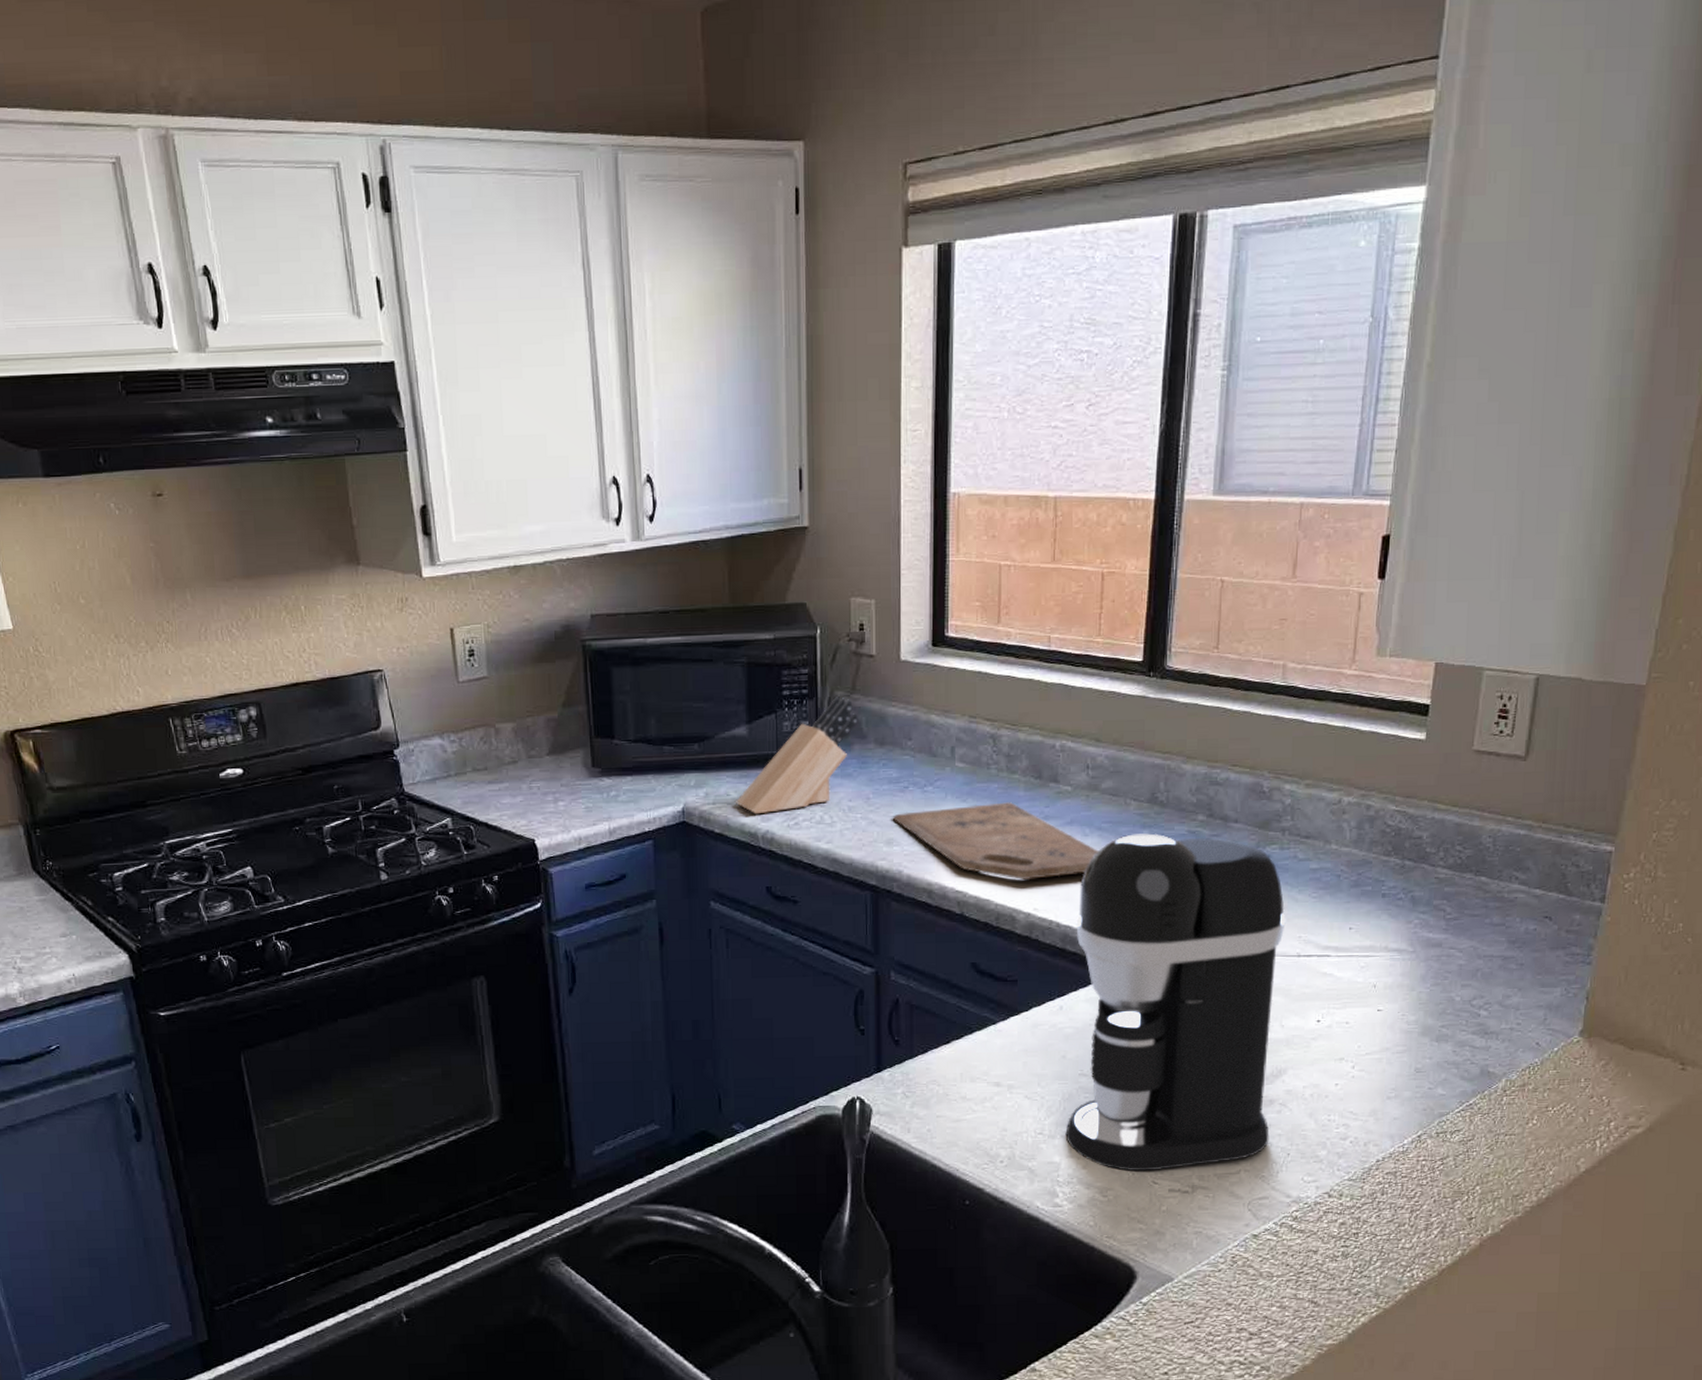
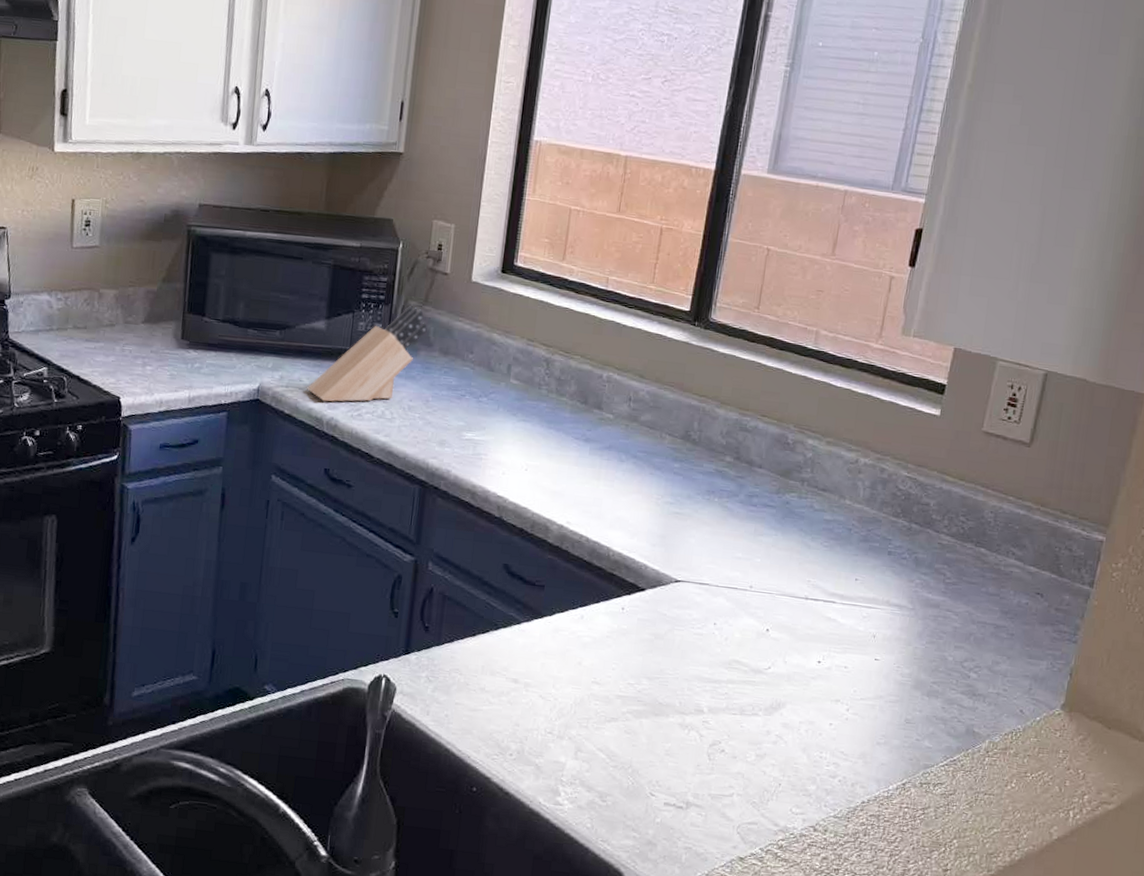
cutting board: present [892,802,1099,880] -> none [447,418,632,496]
coffee maker: present [1065,833,1286,1172] -> none [573,465,798,784]

